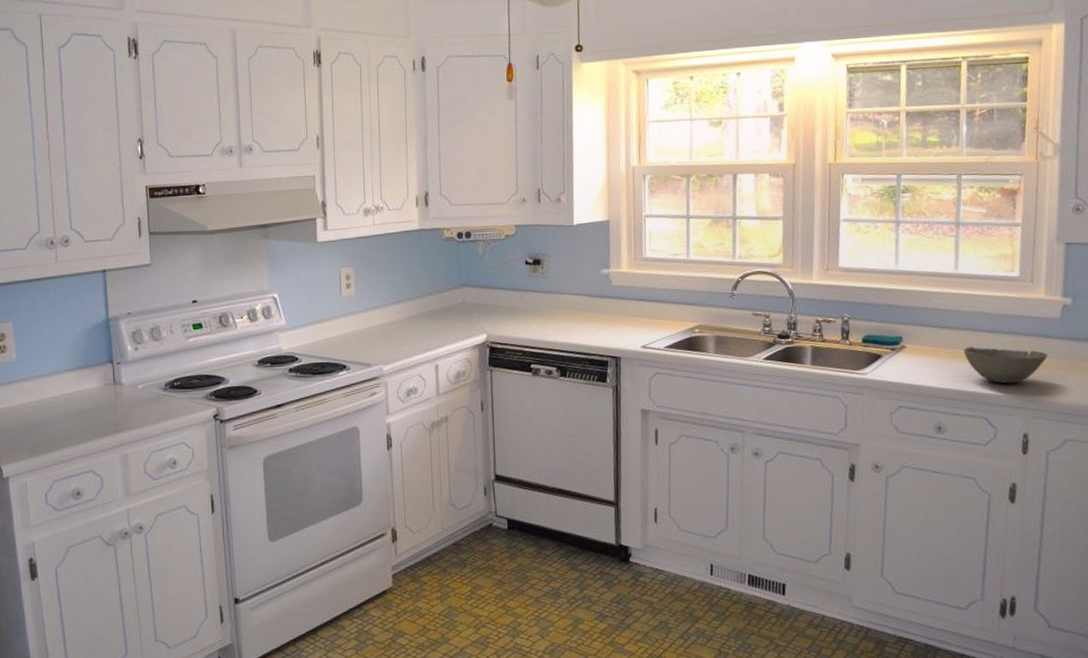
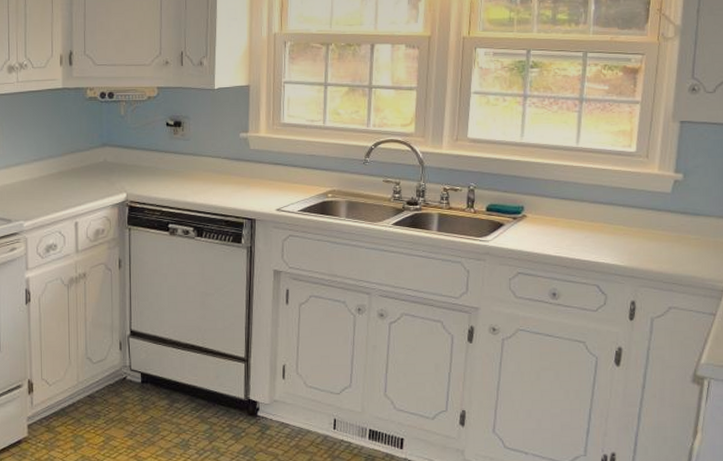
bowl: present [964,347,1048,383] -> none [581,218,658,253]

